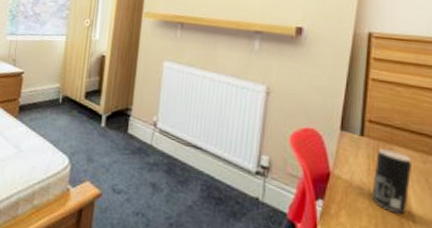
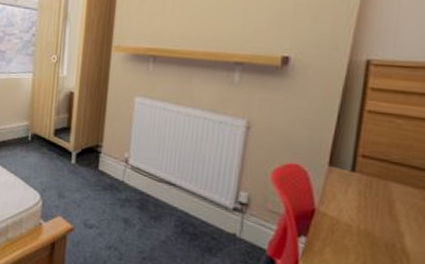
beverage can: present [371,148,412,214] -> none [360,184,409,252]

